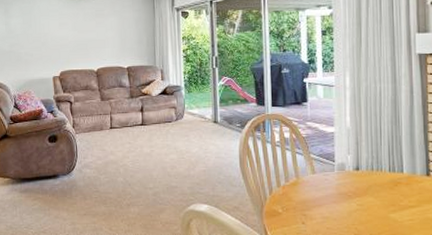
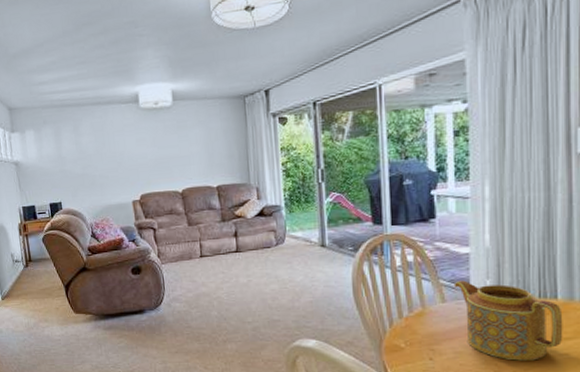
teapot: none [322,155,409,225] -> present [454,280,563,361]

